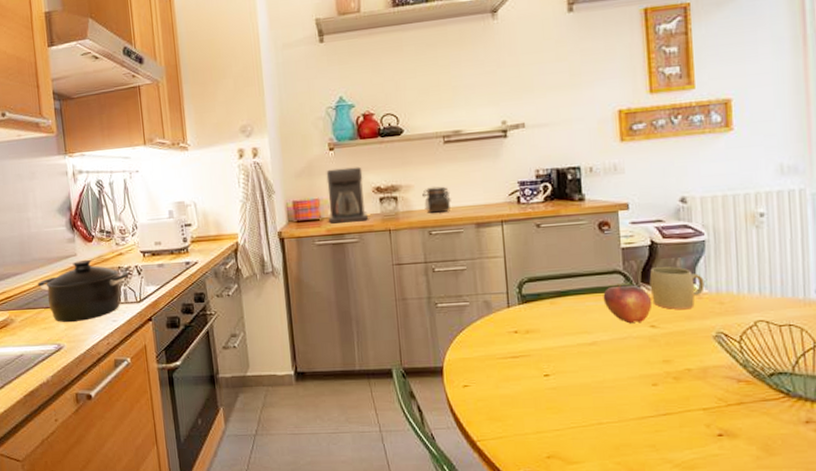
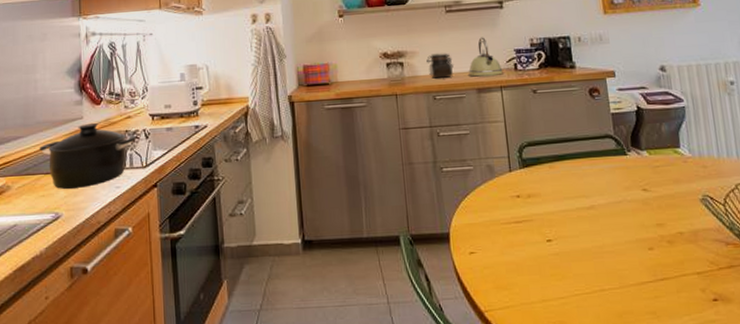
coffee maker: present [326,167,368,224] -> none [336,33,375,88]
kettle: none [467,169,505,212] -> present [468,37,503,78]
fruit: present [603,284,653,324] -> none [597,148,643,188]
mug: present [649,266,705,310] -> none [638,131,689,174]

